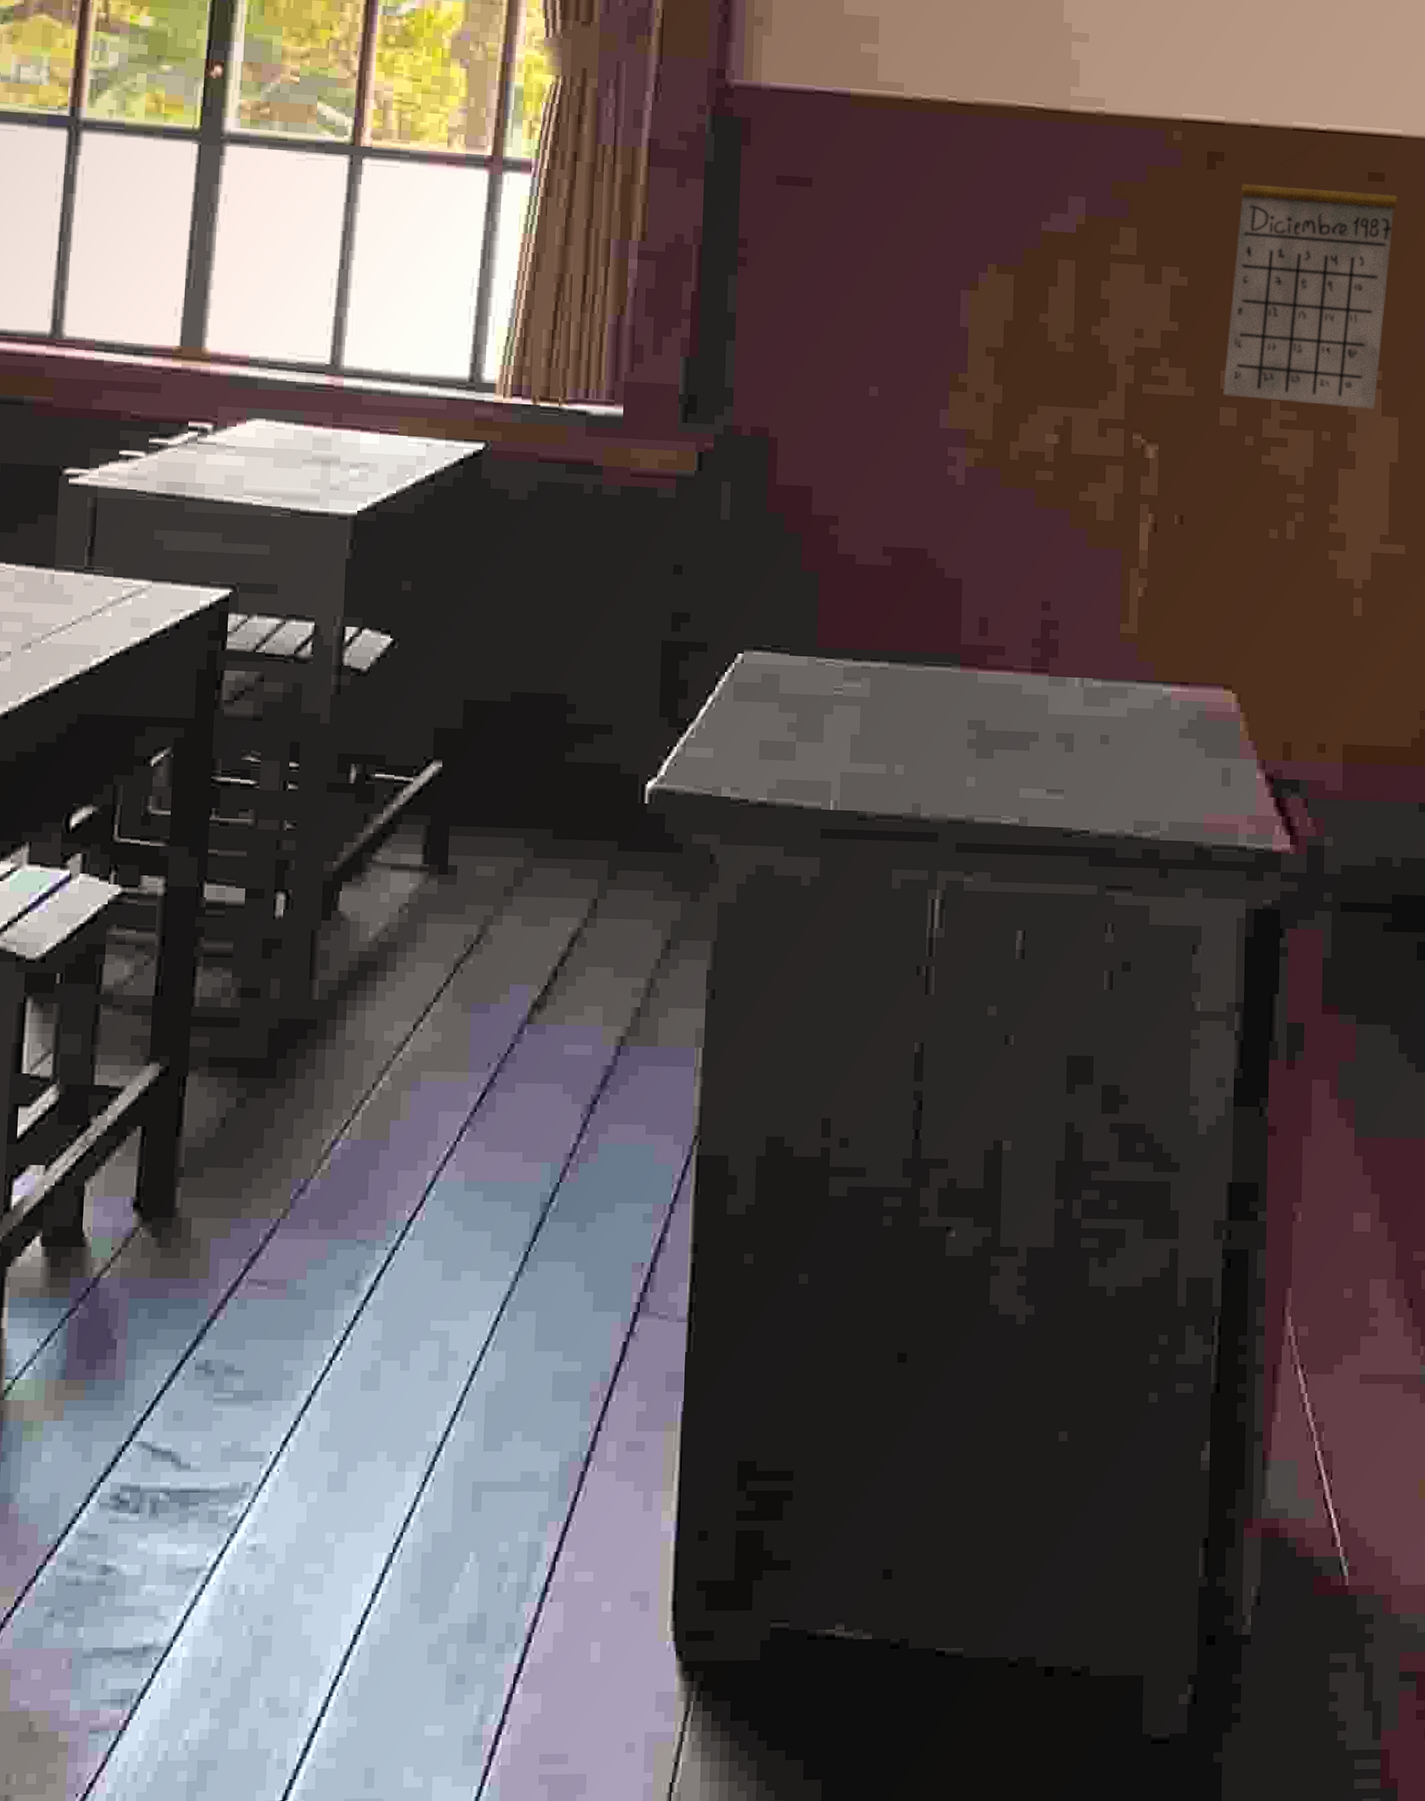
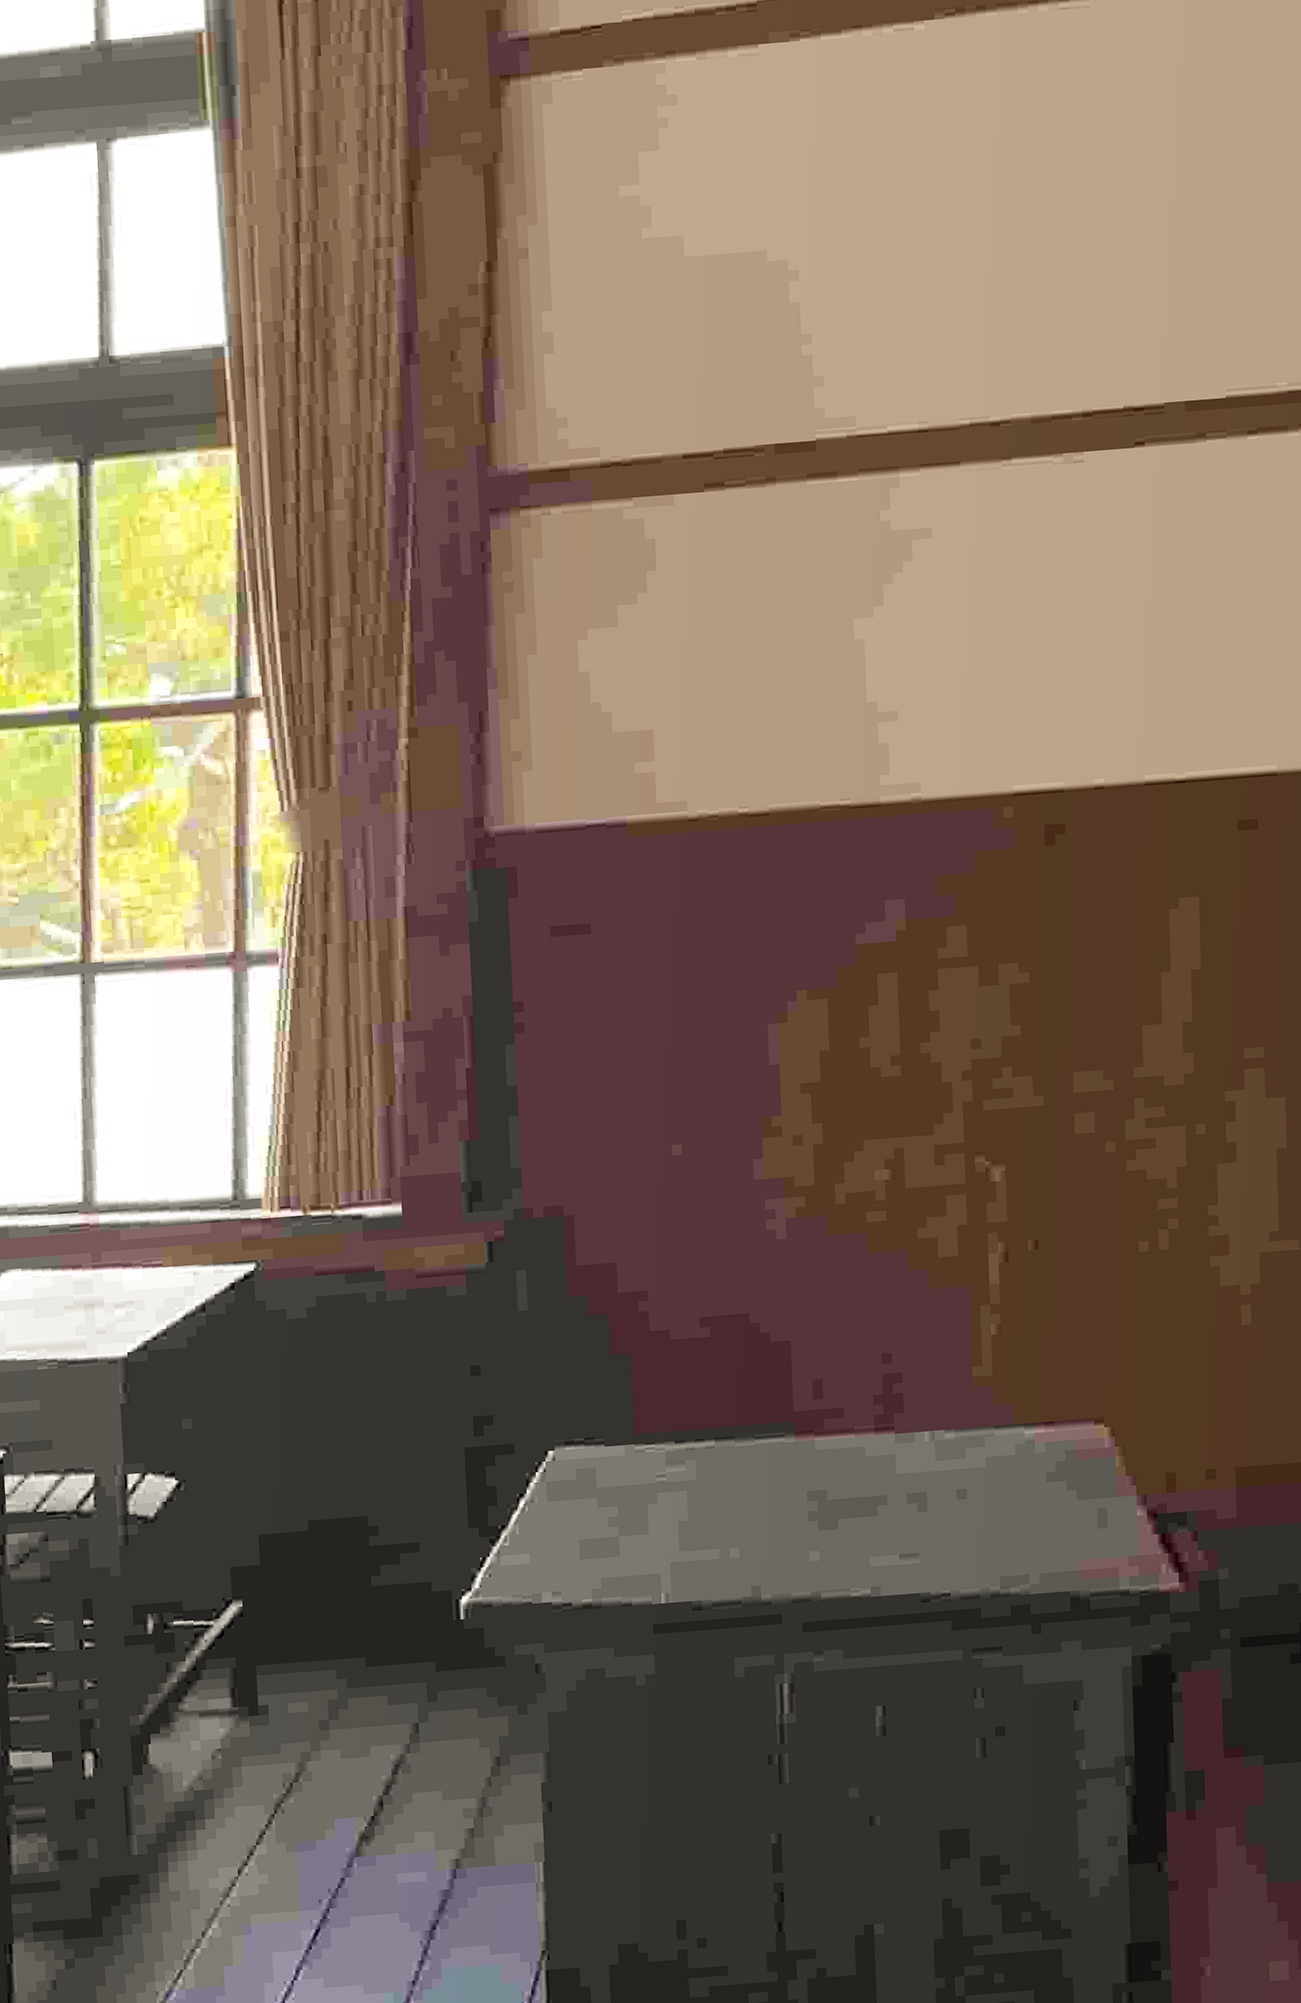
calendar: present [1223,139,1397,409] -> none [1077,791,1274,1100]

